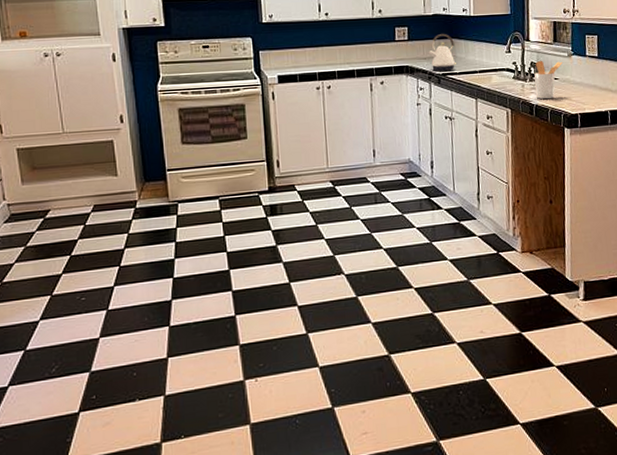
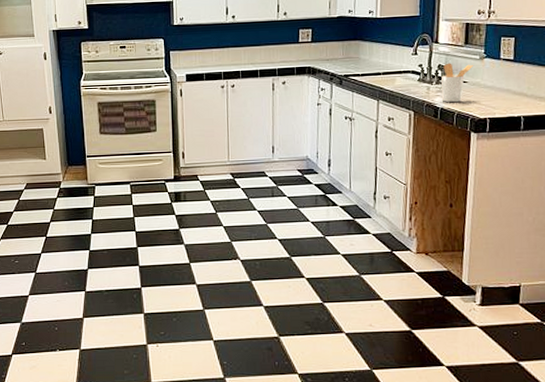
kettle: present [428,33,456,72] -> none [331,35,359,73]

